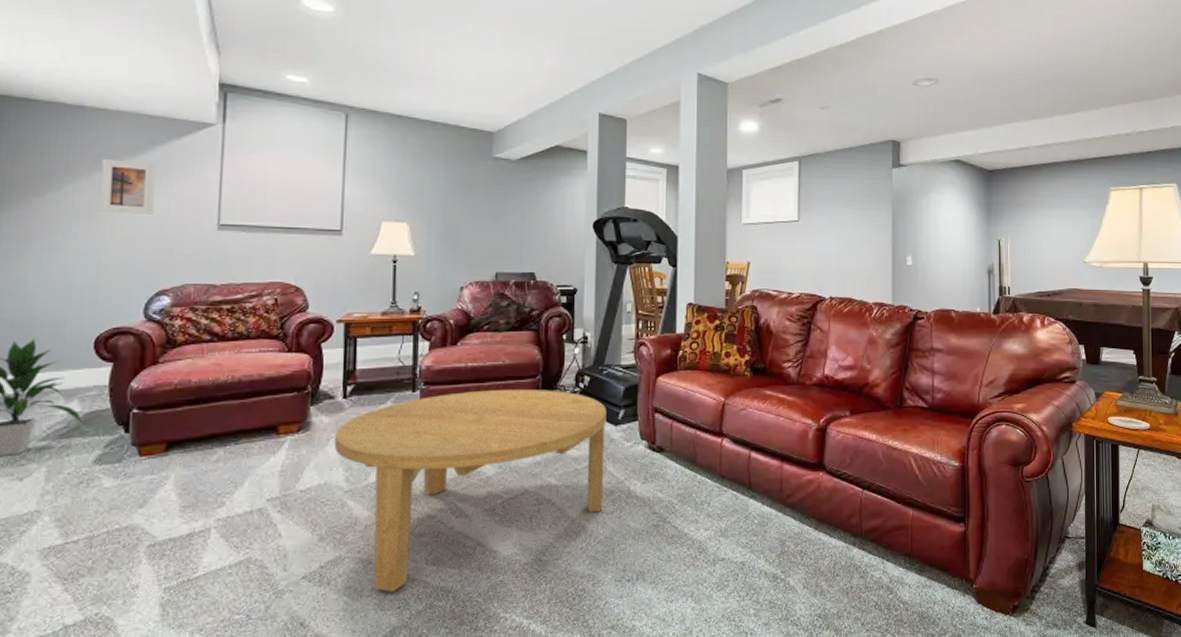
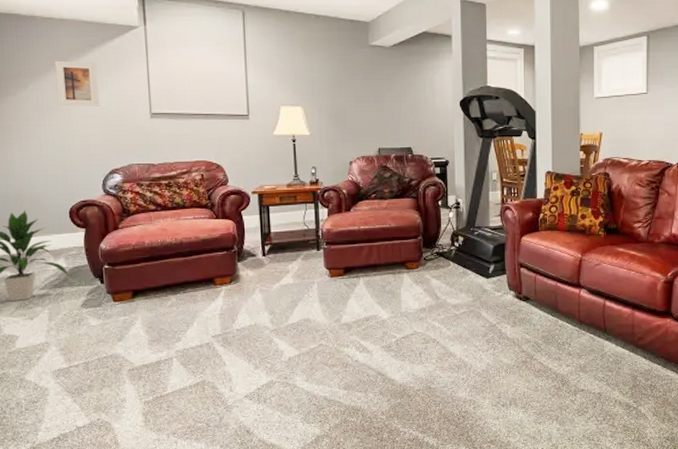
coffee table: present [334,388,607,592] -> none [258,247,479,409]

